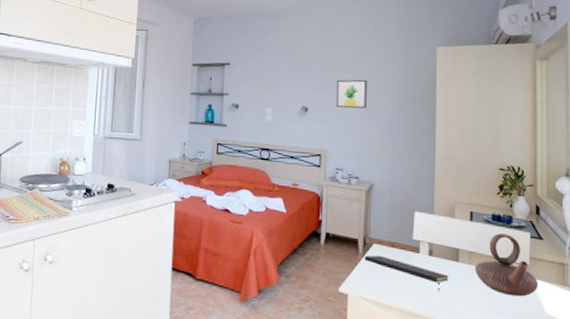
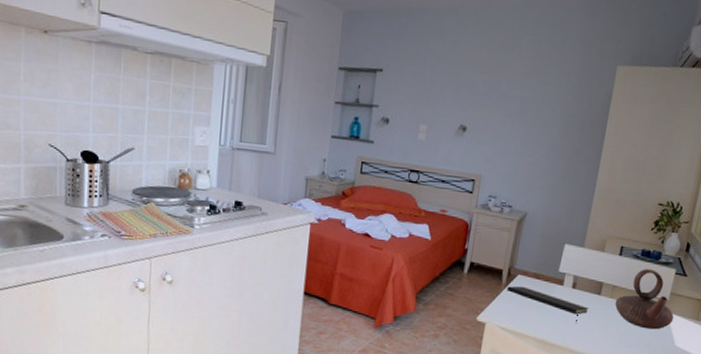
wall art: present [336,79,367,108] -> none [497,97,536,132]

